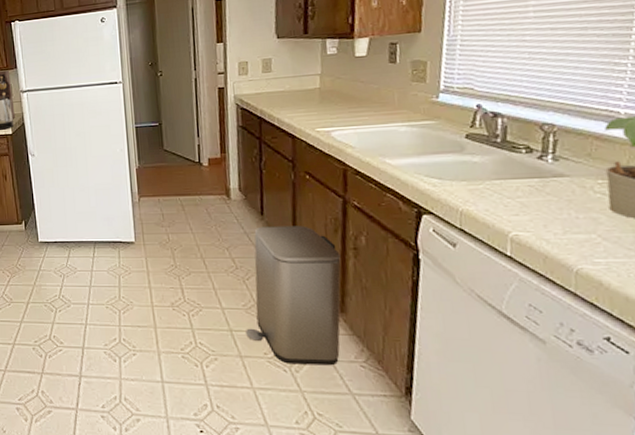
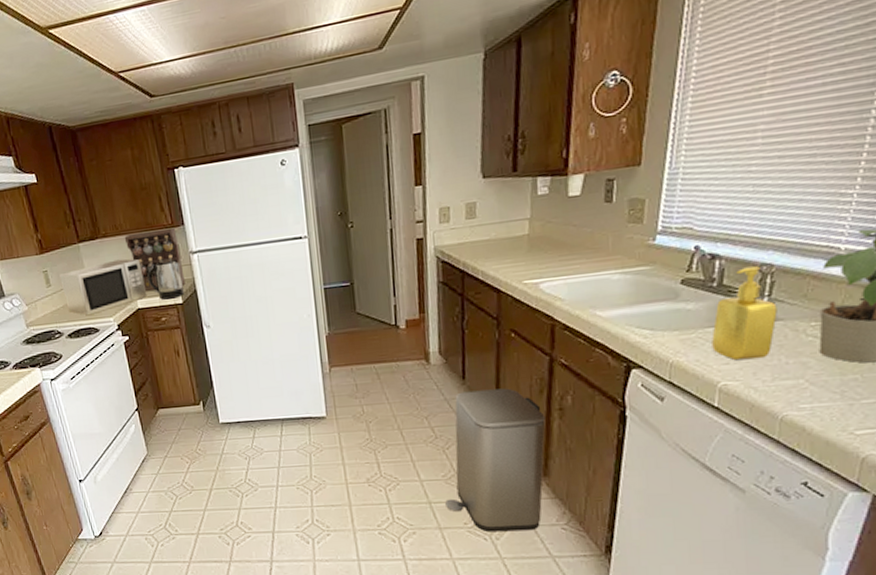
soap dispenser: none [499,125,563,213] -> present [712,266,778,361]

